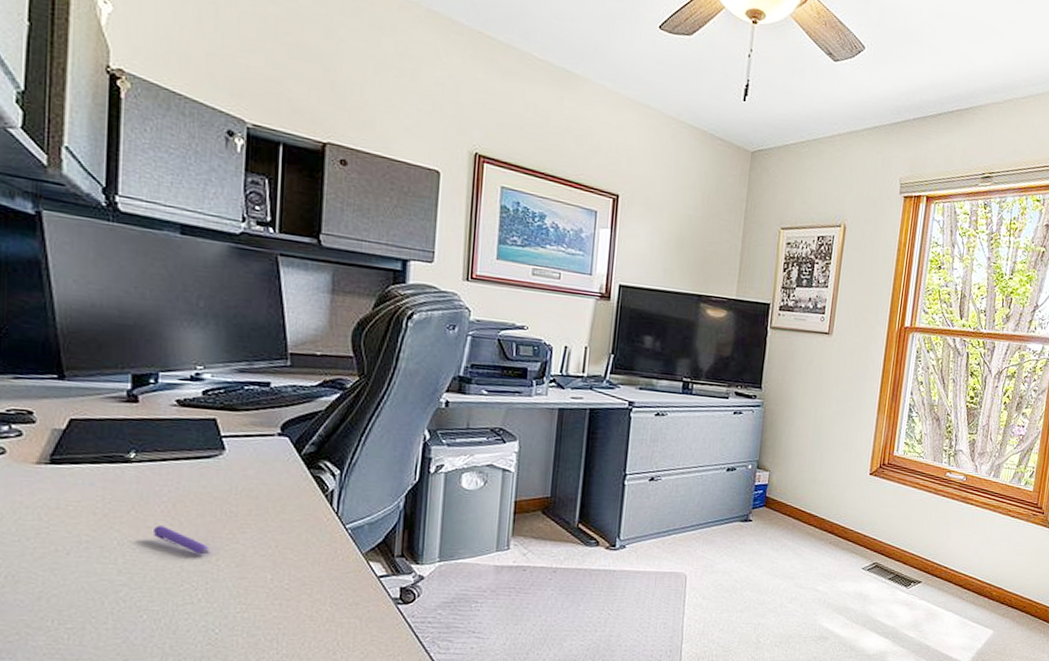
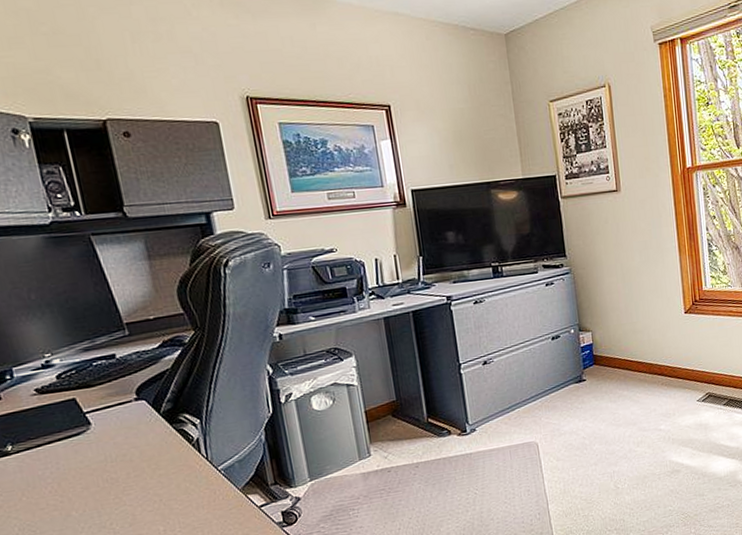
pen: present [152,525,211,555] -> none [46,504,104,523]

